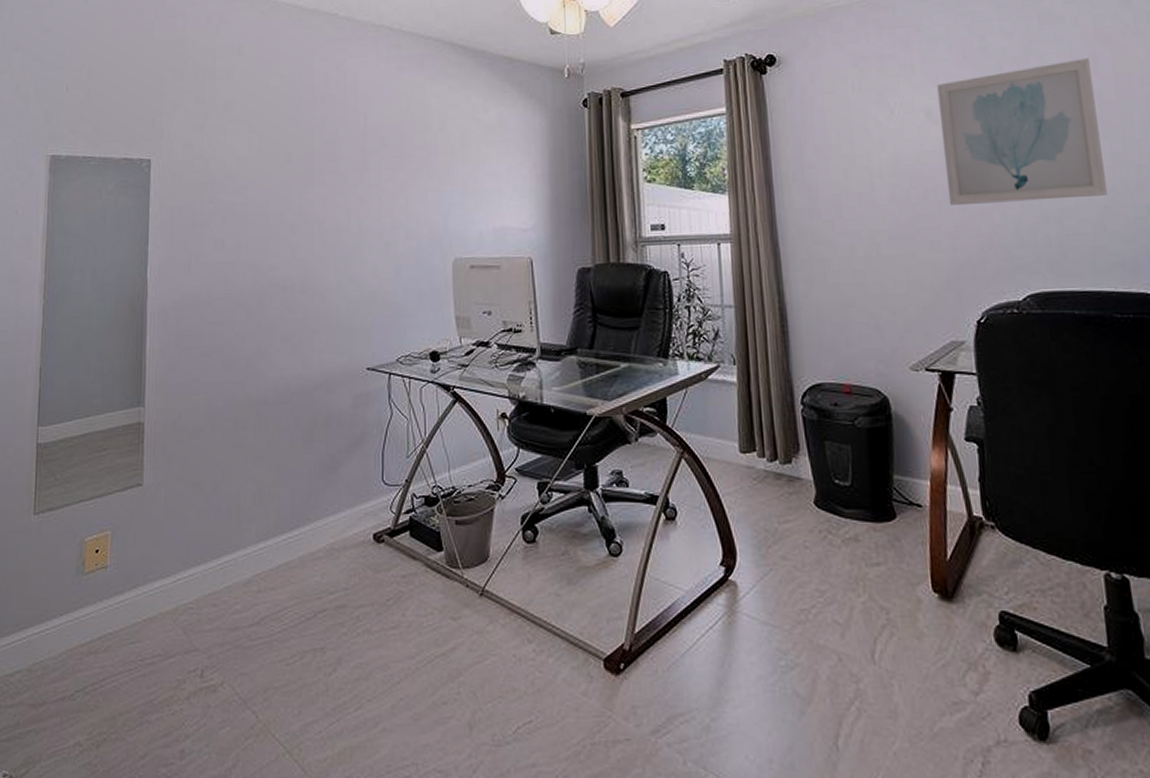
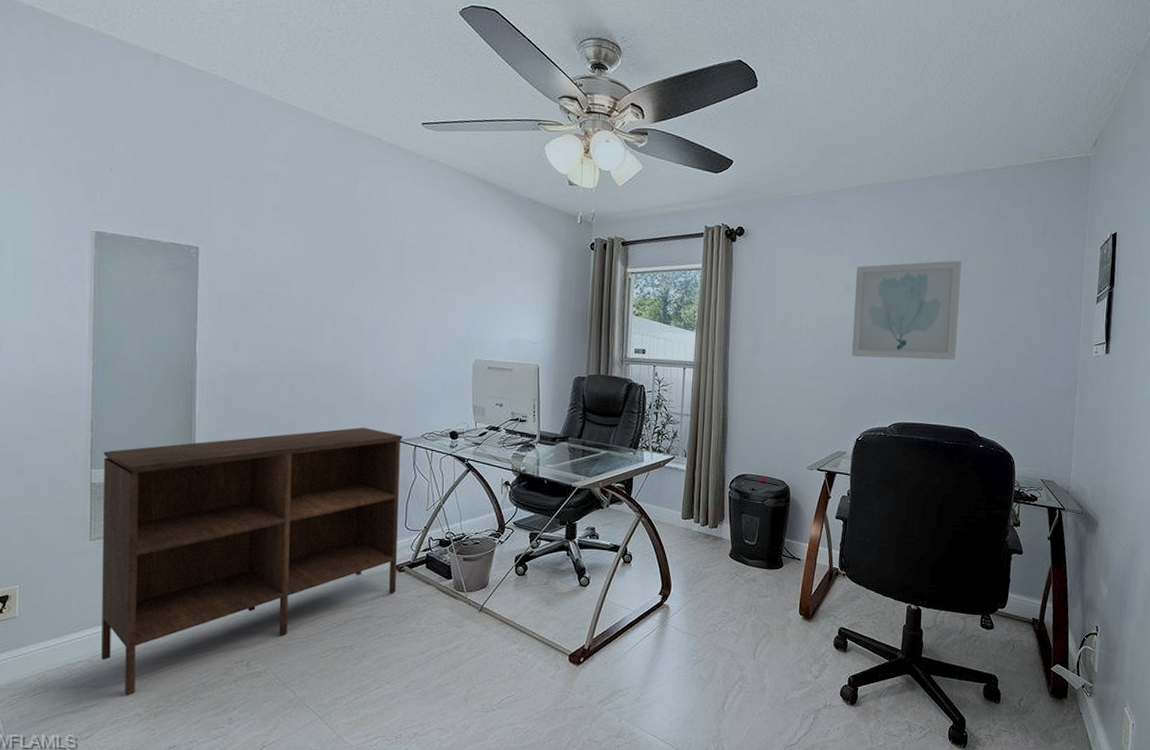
shelving unit: none [41,354,376,717] -> present [101,427,403,695]

